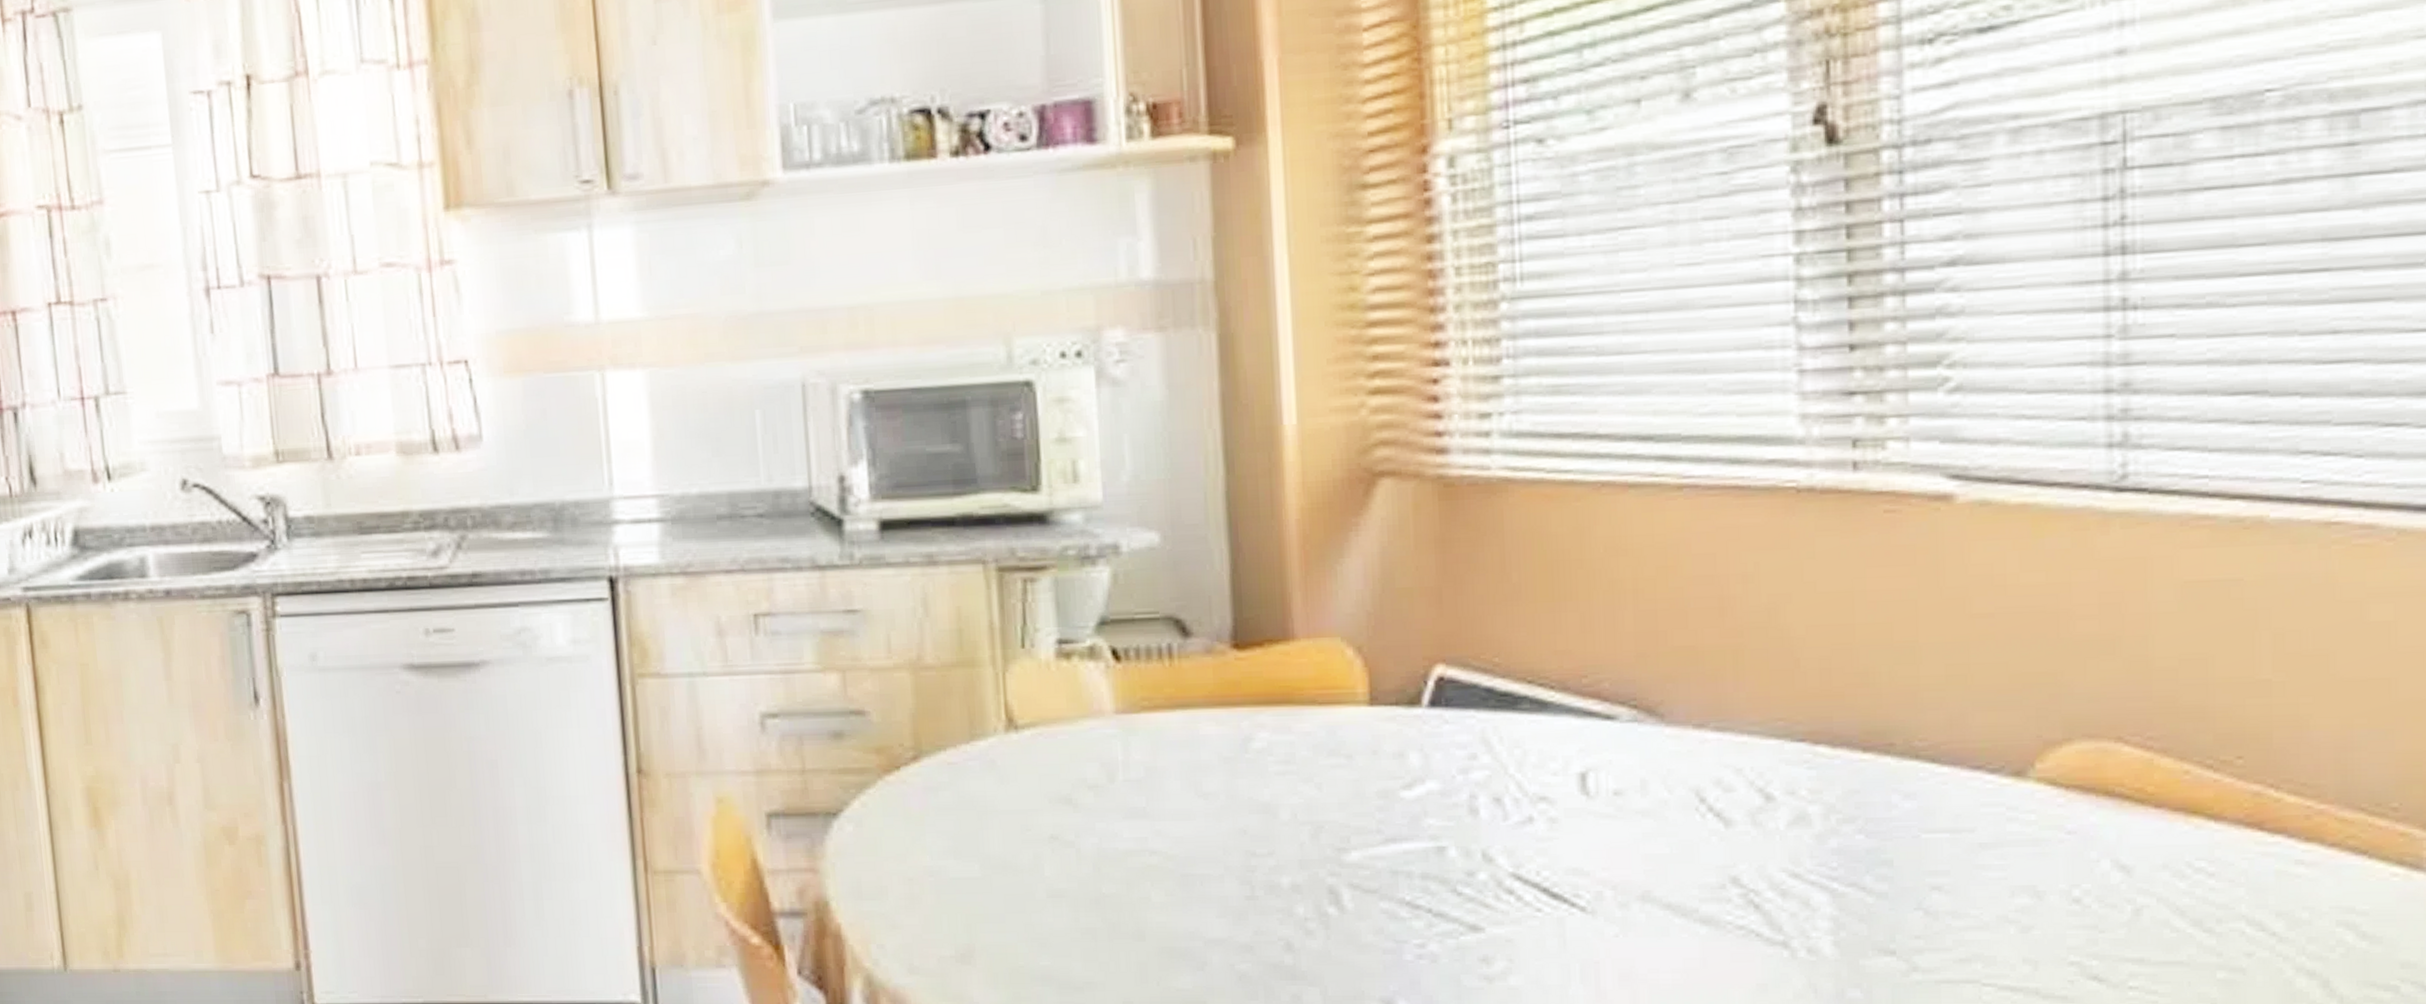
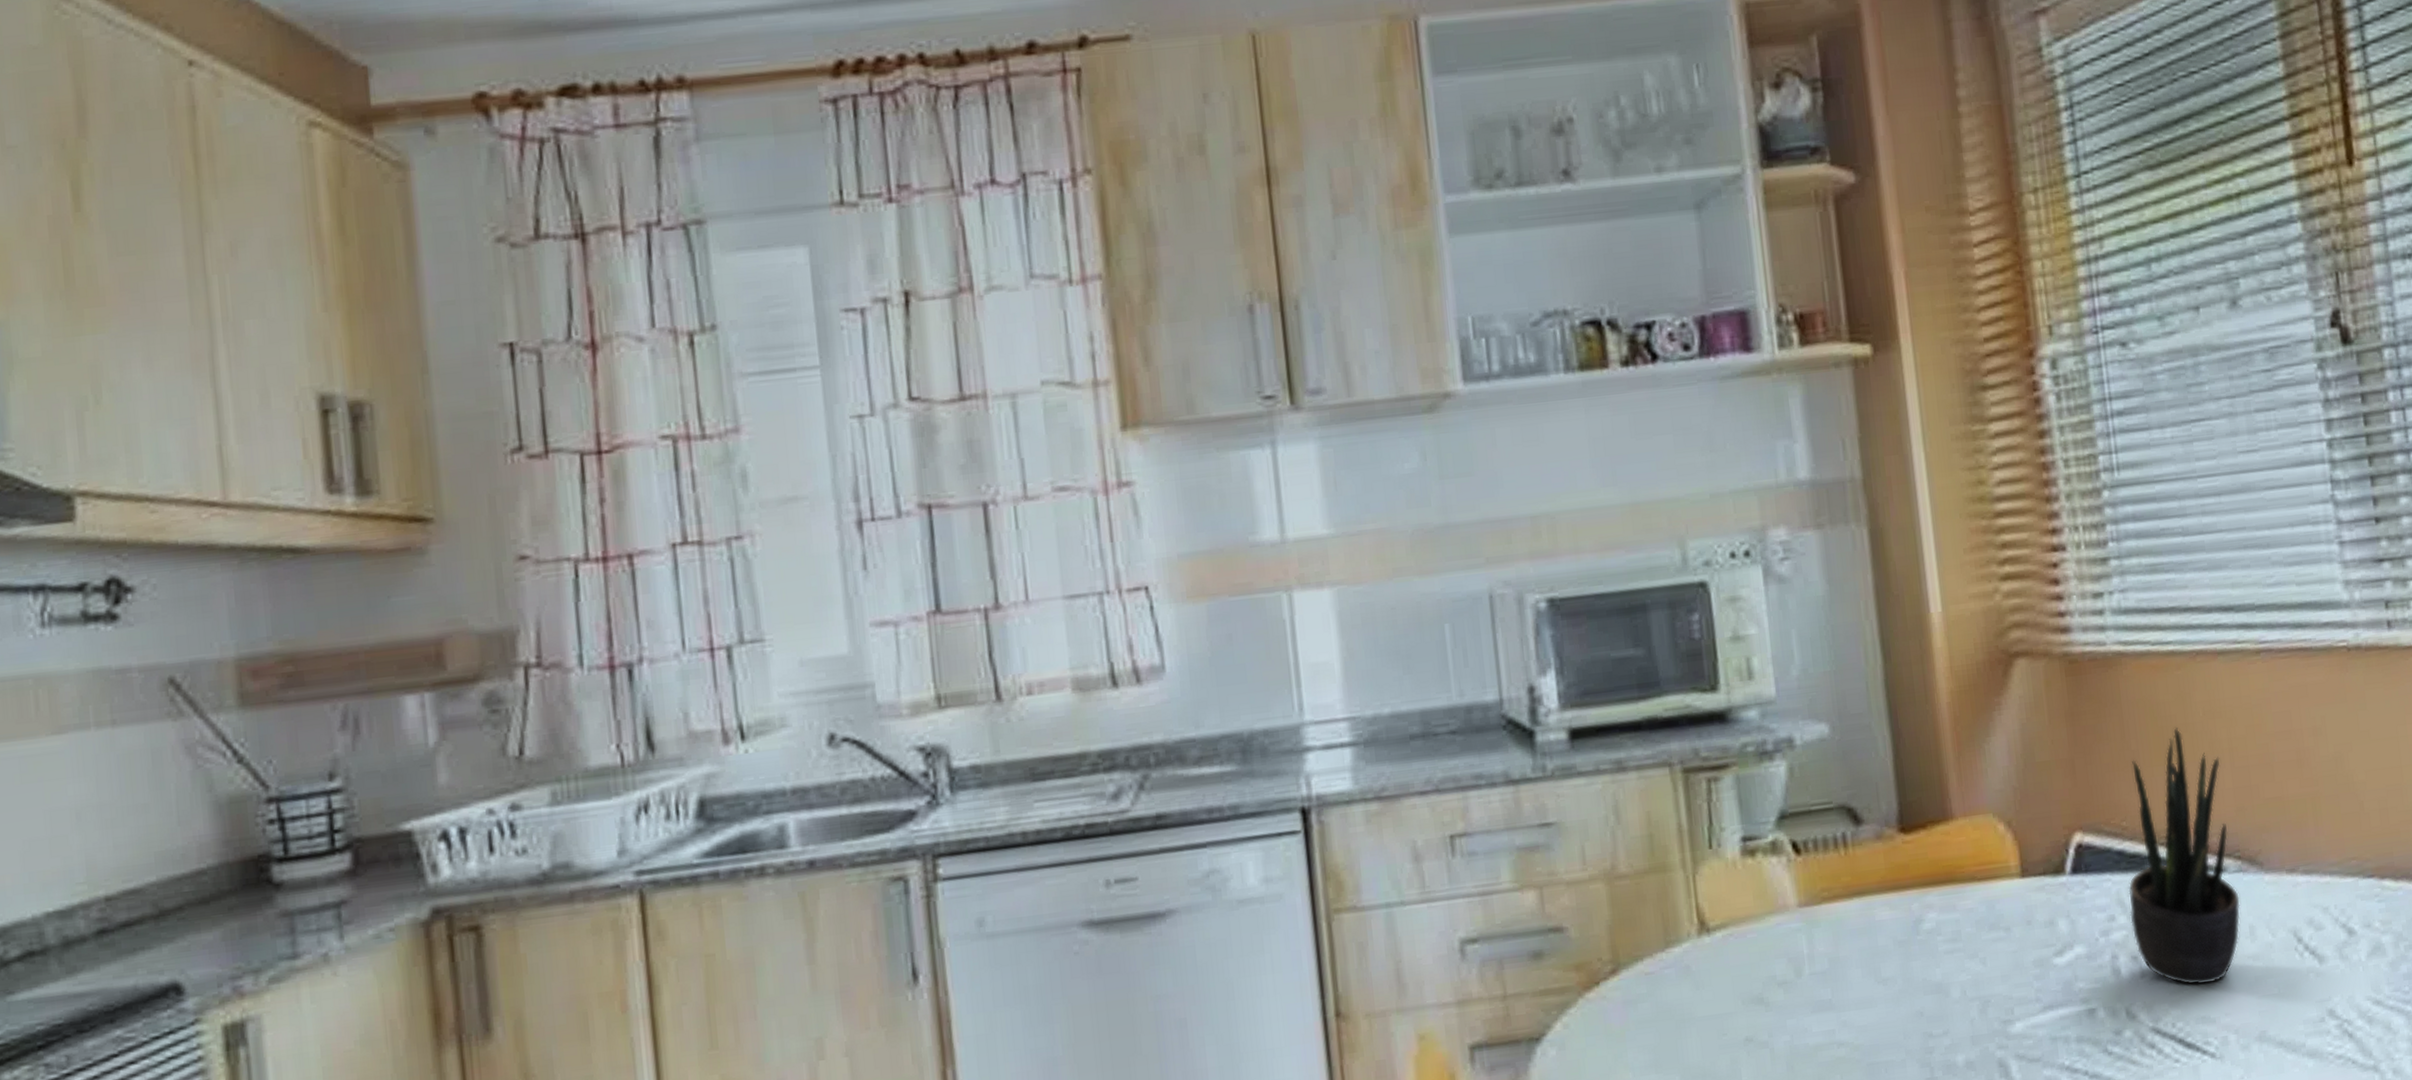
potted plant: none [1495,562,1632,835] -> present [2128,727,2241,985]

